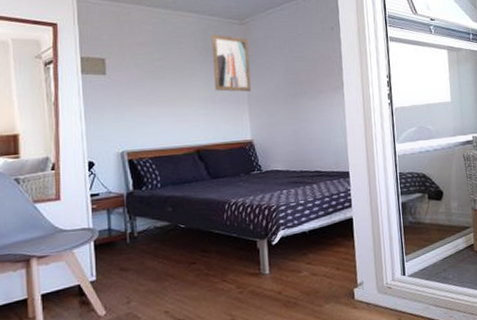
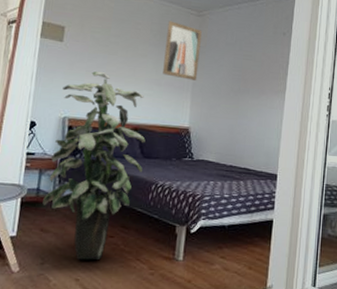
indoor plant: none [115,98,214,292] -> present [42,71,146,260]

